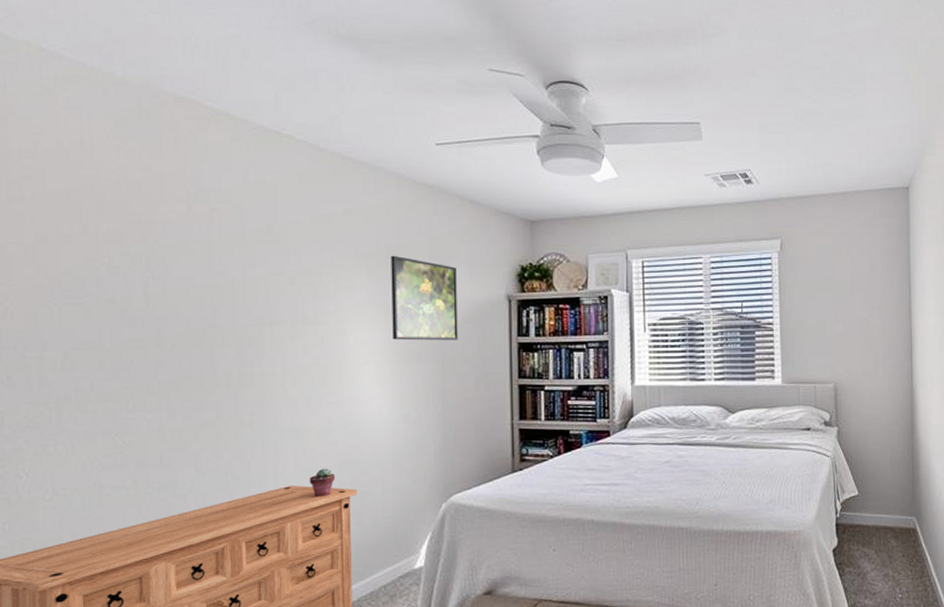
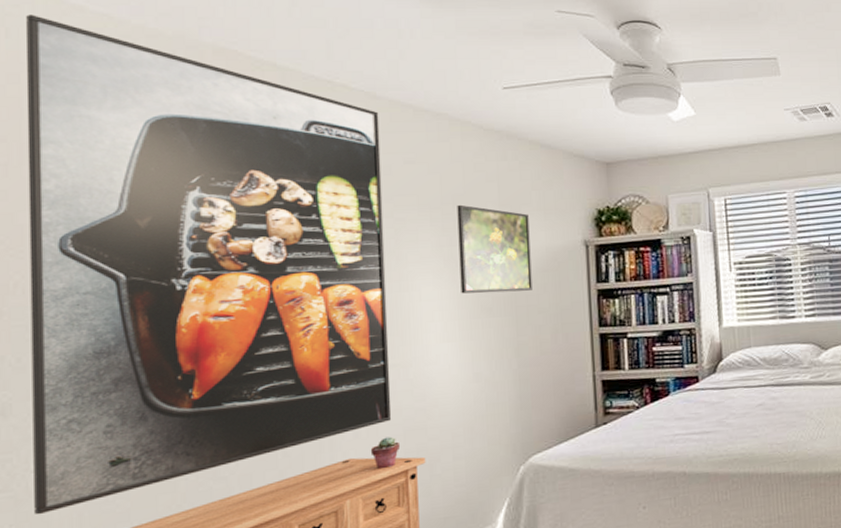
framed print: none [11,60,329,516] -> present [25,15,392,515]

